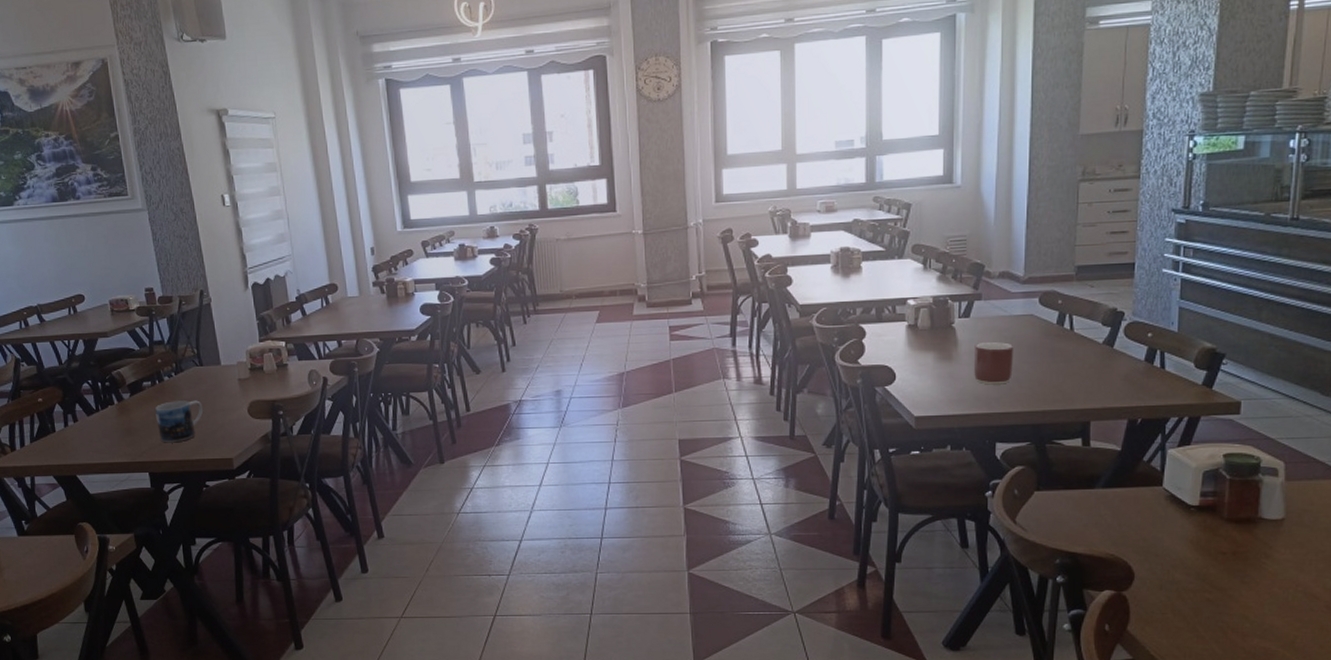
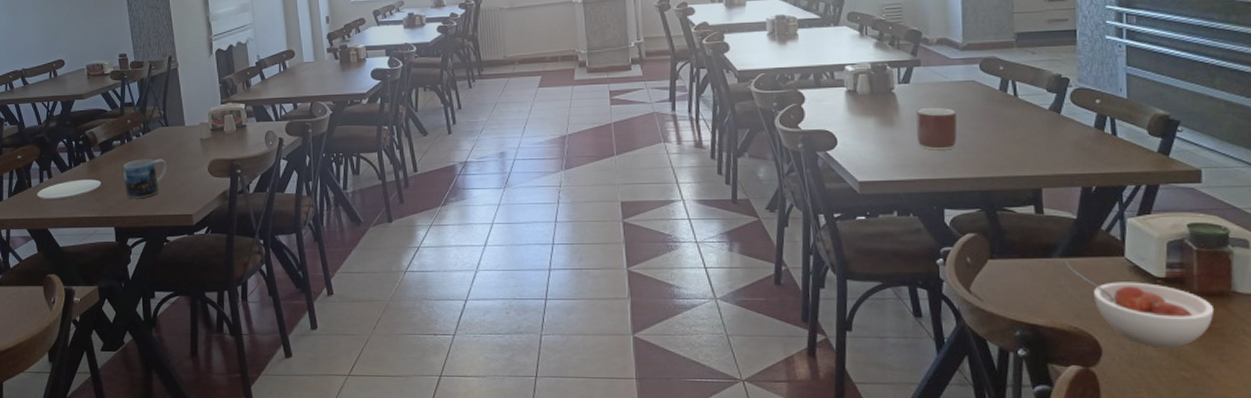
plate: none [62,423,133,444] -> present [37,179,101,199]
soup bowl: none [1105,492,1241,572] -> present [1064,261,1215,348]

